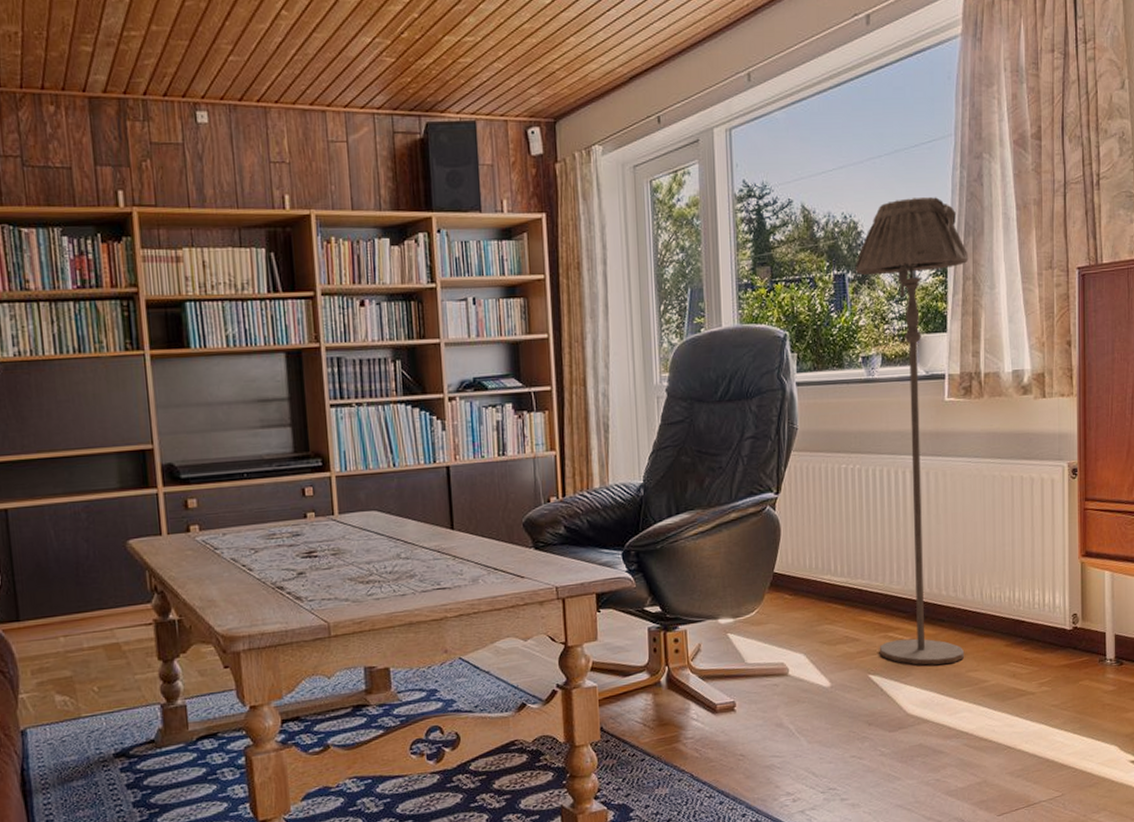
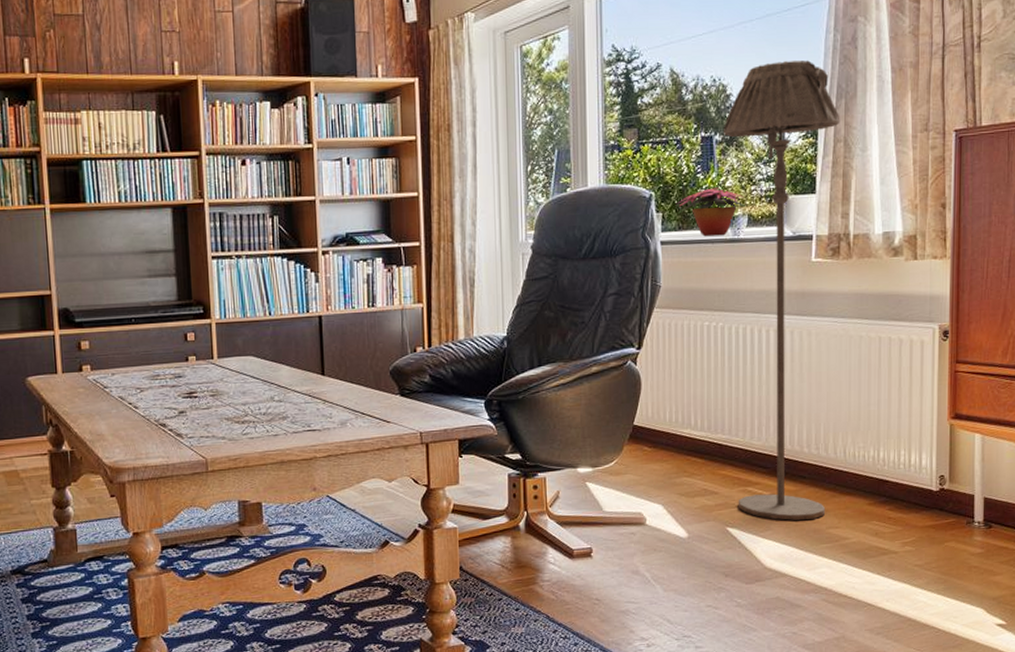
flower arrangement: none [810,326,879,377] -> present [676,187,745,237]

